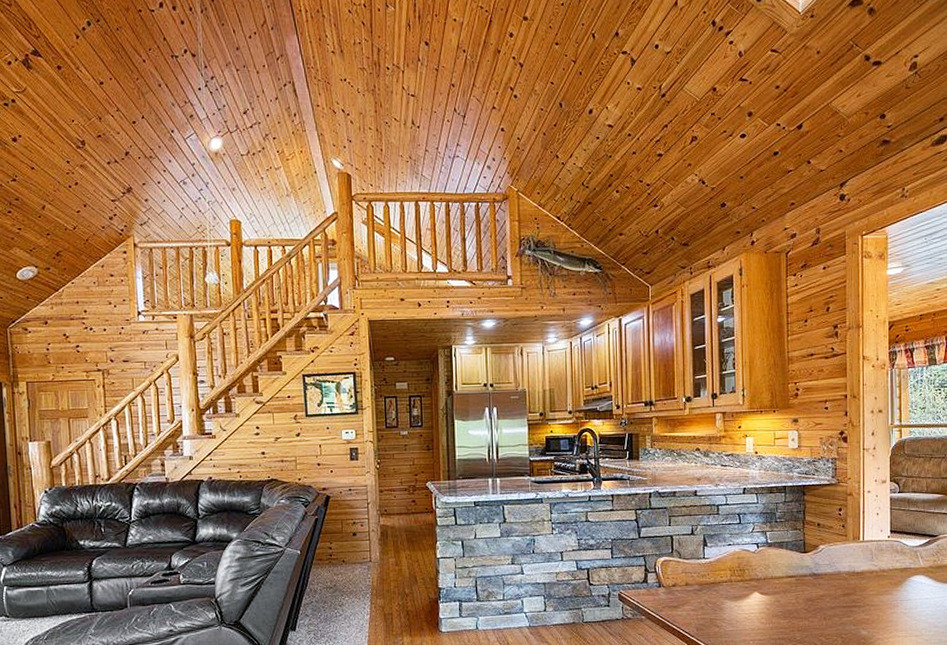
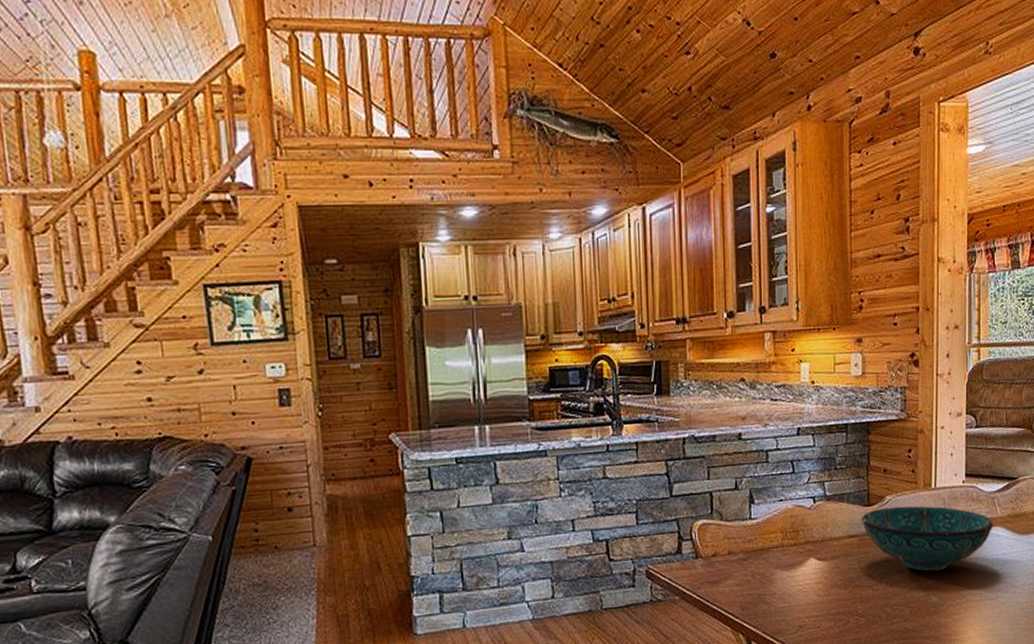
decorative bowl: none [799,554,917,609] -> present [862,506,994,571]

